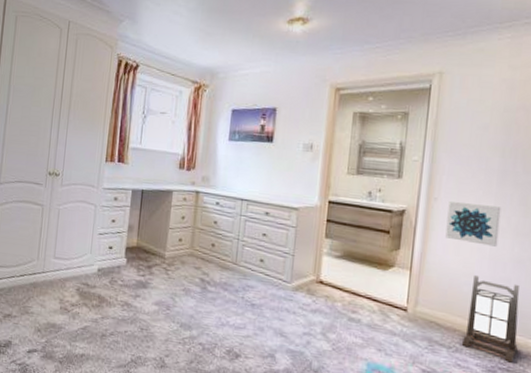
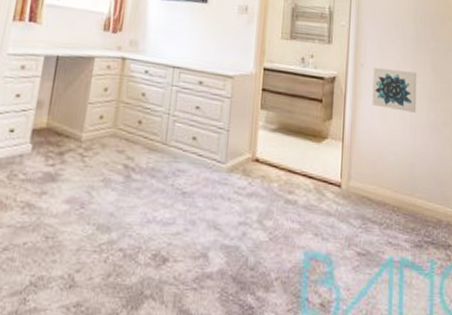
lantern: present [461,274,519,363] -> none [391,142,439,235]

